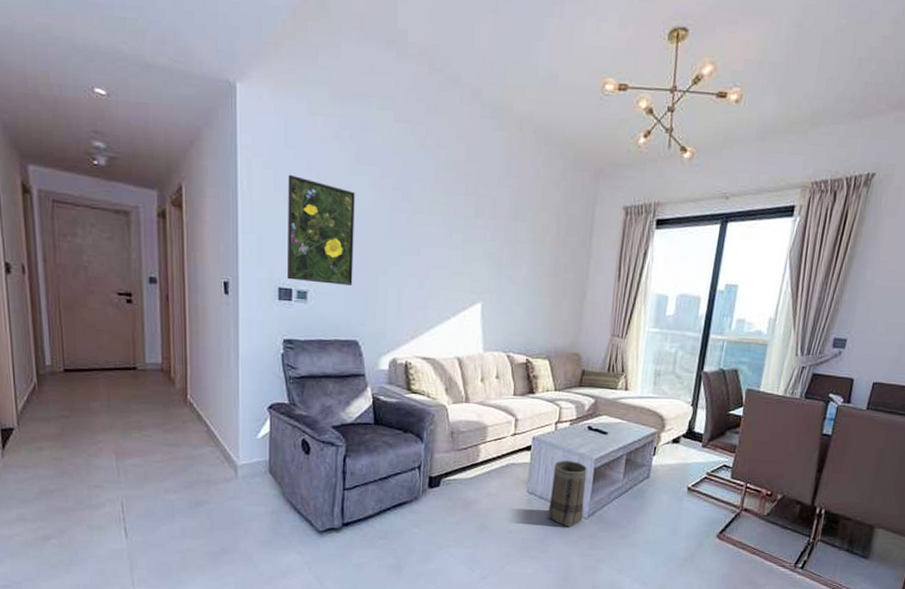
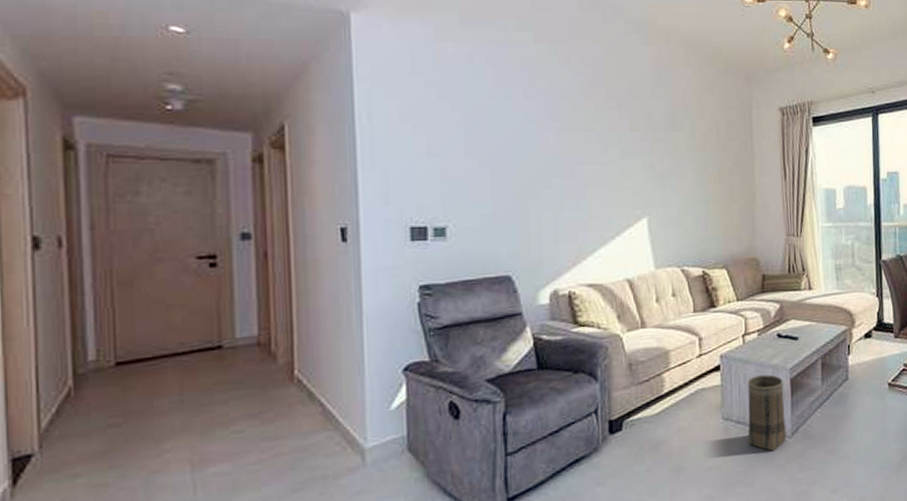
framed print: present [286,174,355,286] -> none [416,103,500,217]

